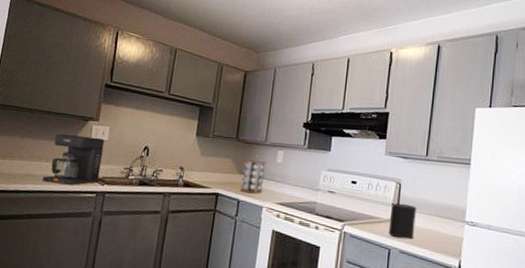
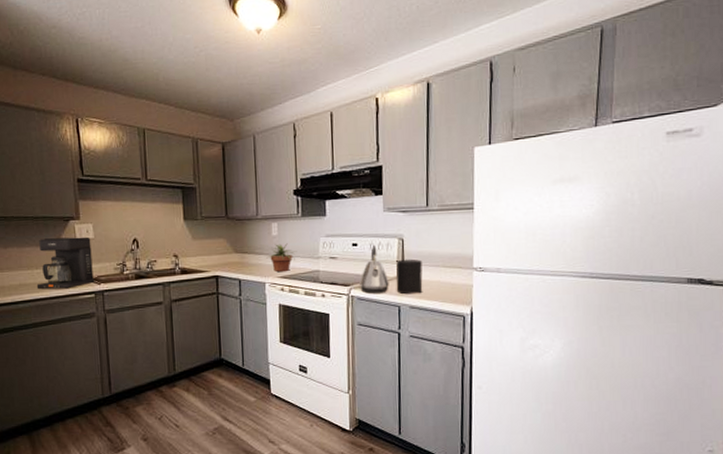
spice rack: present [240,155,266,194] -> none [238,231,263,272]
potted plant: none [268,171,298,199] -> present [266,243,297,272]
kettle: none [352,186,383,235] -> present [358,246,389,295]

